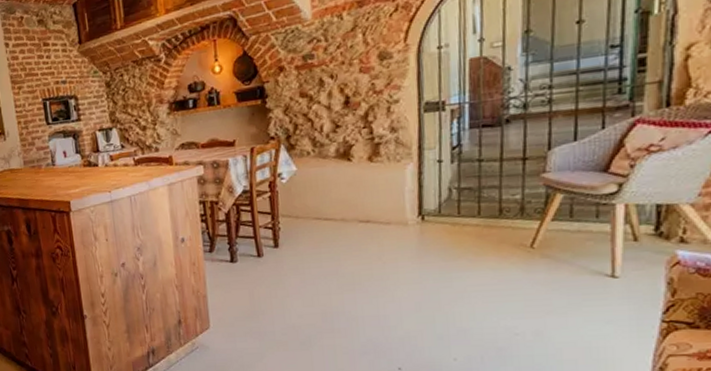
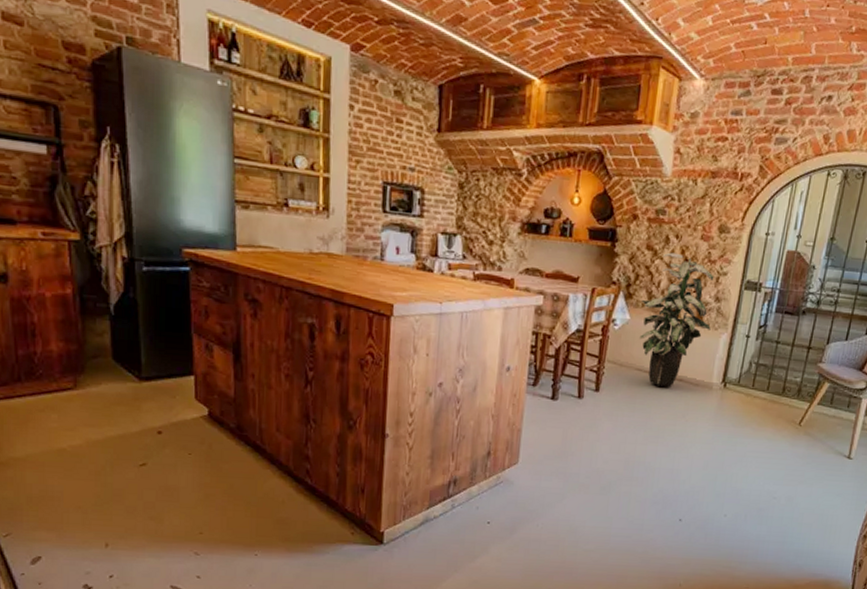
indoor plant: none [305,93,392,232] -> present [639,252,714,387]

